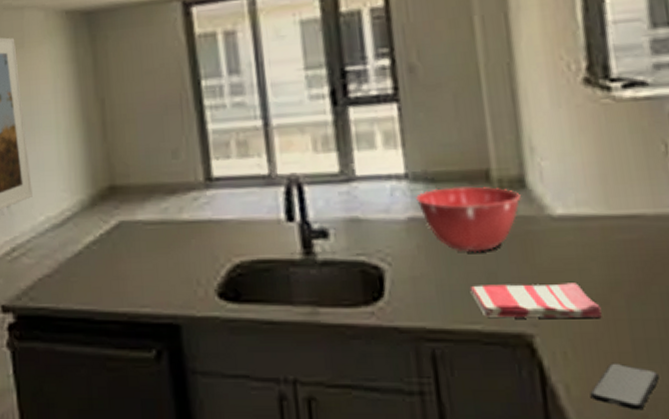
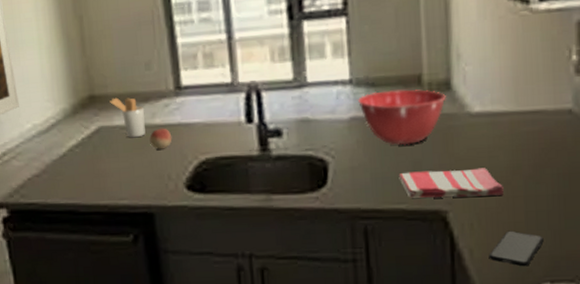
utensil holder: none [132,188,172,235] -> present [109,97,146,138]
fruit: none [176,224,202,249] -> present [149,128,172,150]

